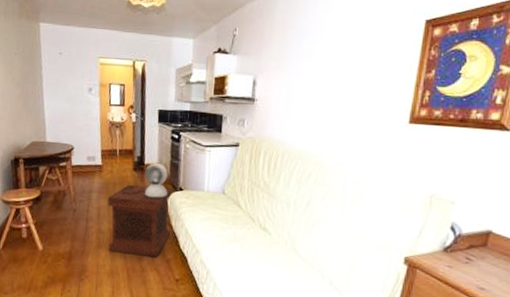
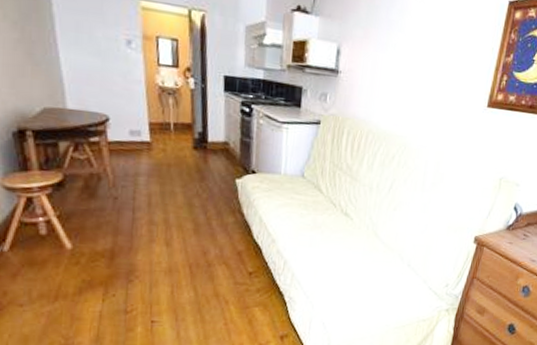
side table: present [108,184,172,257] -> none [161,166,243,249]
table lamp: present [122,162,168,200] -> none [179,140,238,184]

